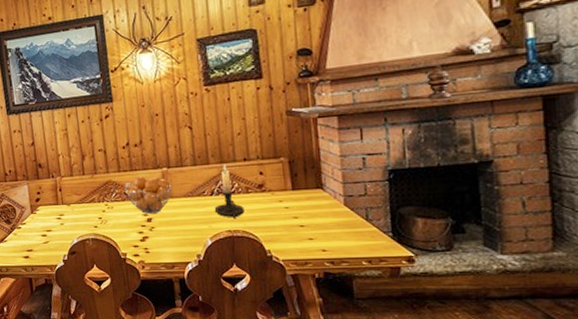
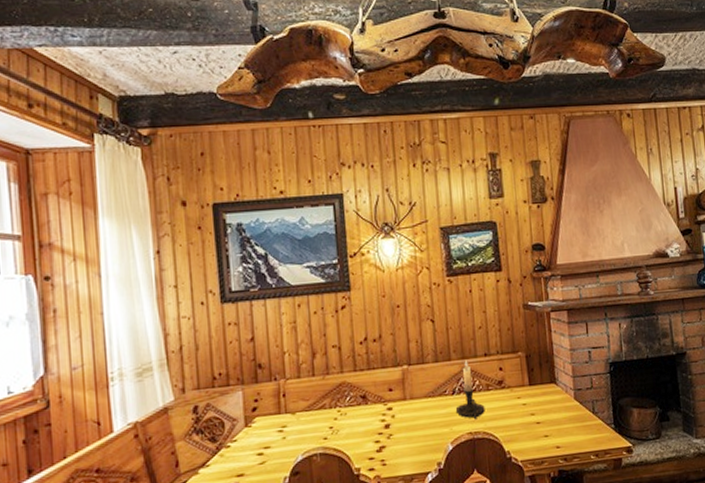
fruit basket: present [125,175,173,215] -> none [361,375,413,420]

